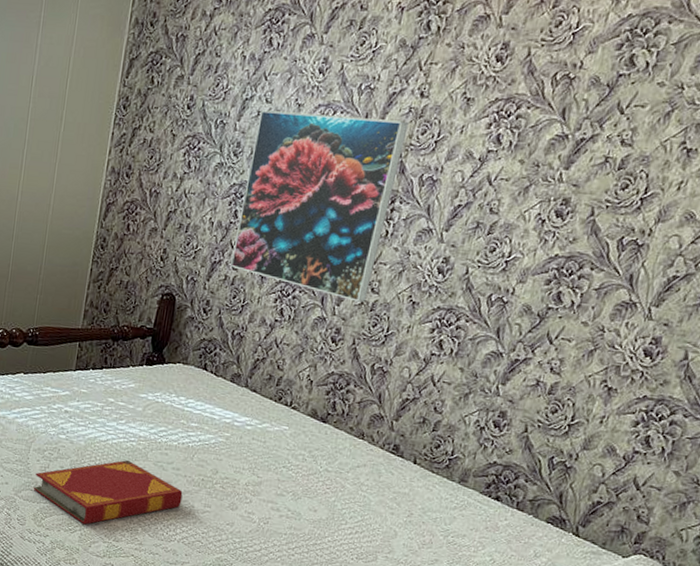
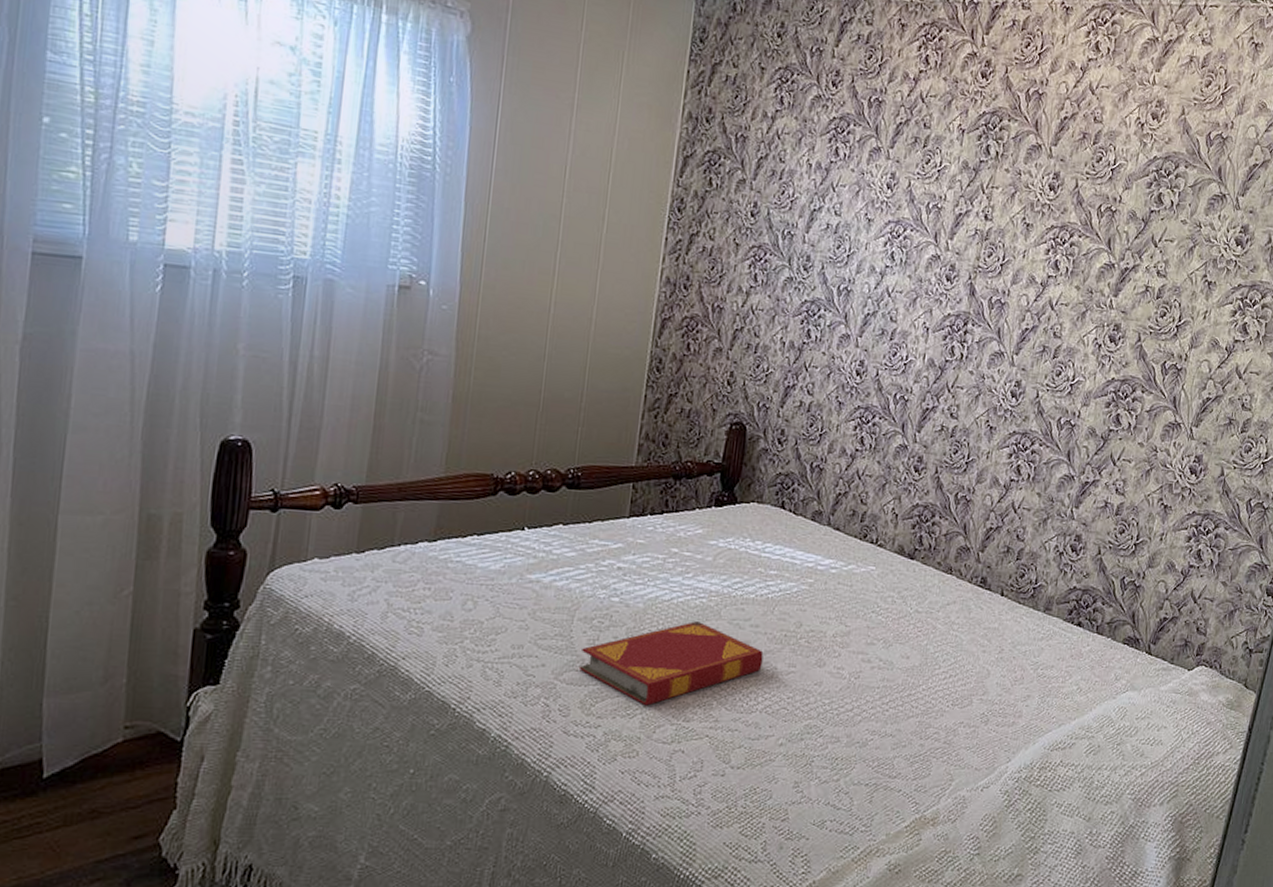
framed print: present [230,110,409,303] -> none [805,222,976,428]

